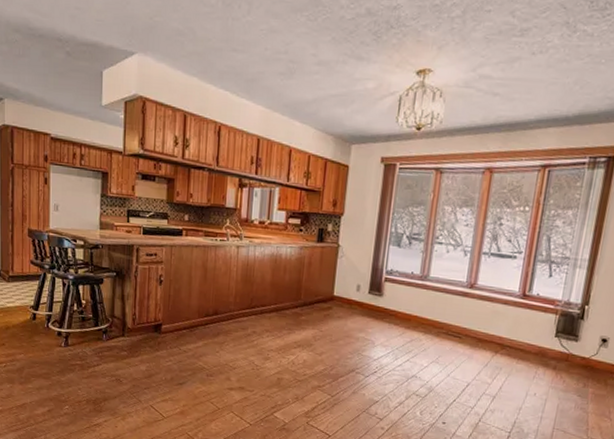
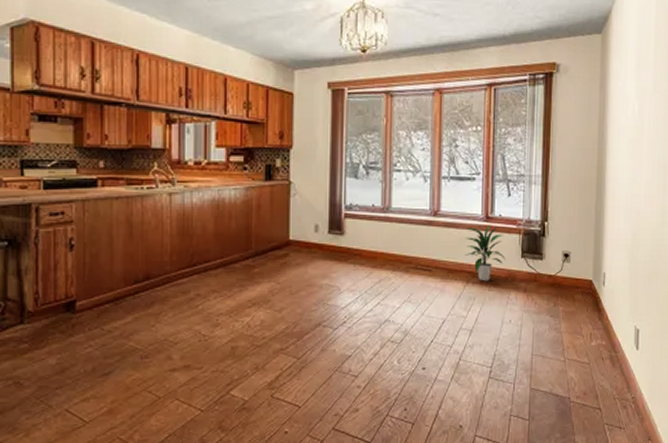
indoor plant: none [496,301,540,355] -> present [465,224,506,282]

